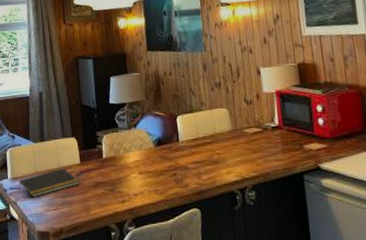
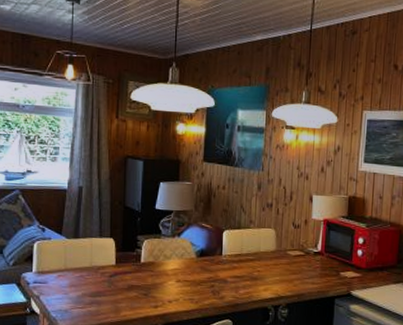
notepad: present [18,168,79,197] -> none [43,267,112,293]

